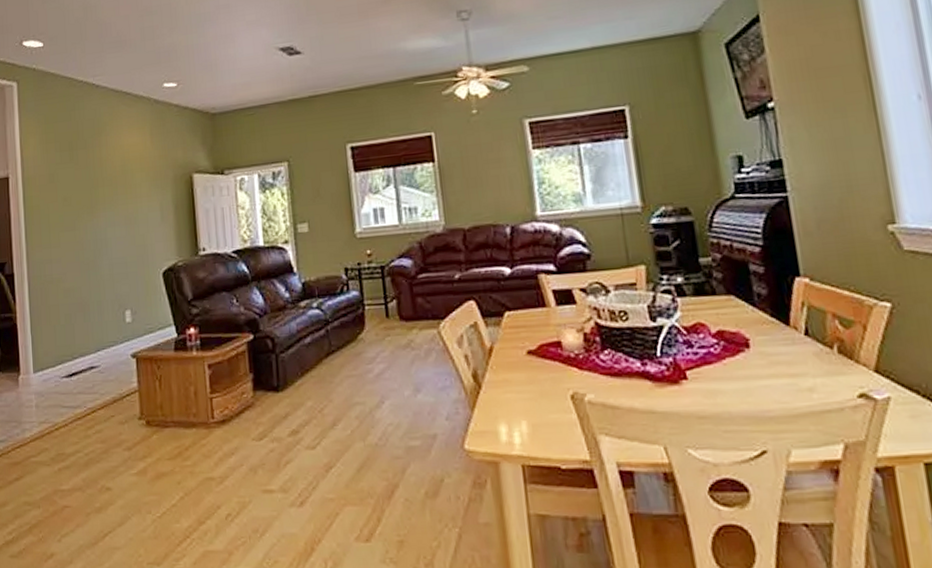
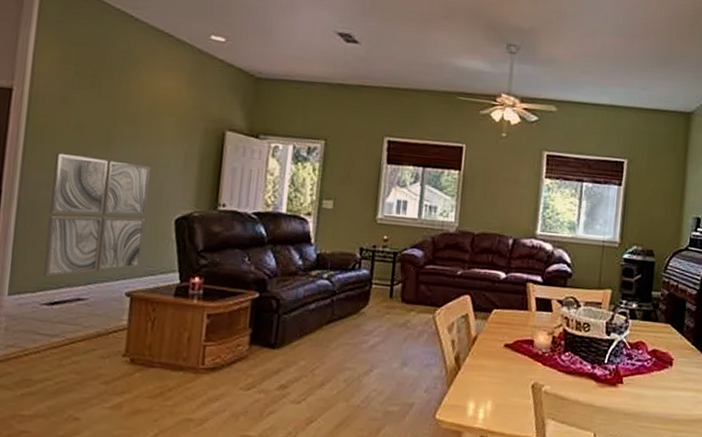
wall art: none [51,224,140,350] -> present [42,152,150,277]

